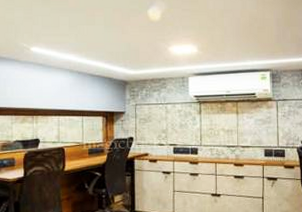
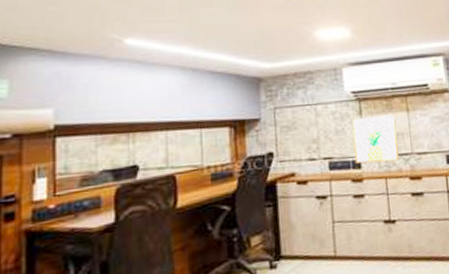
wall art: none [193,116,228,151] -> present [352,114,400,164]

